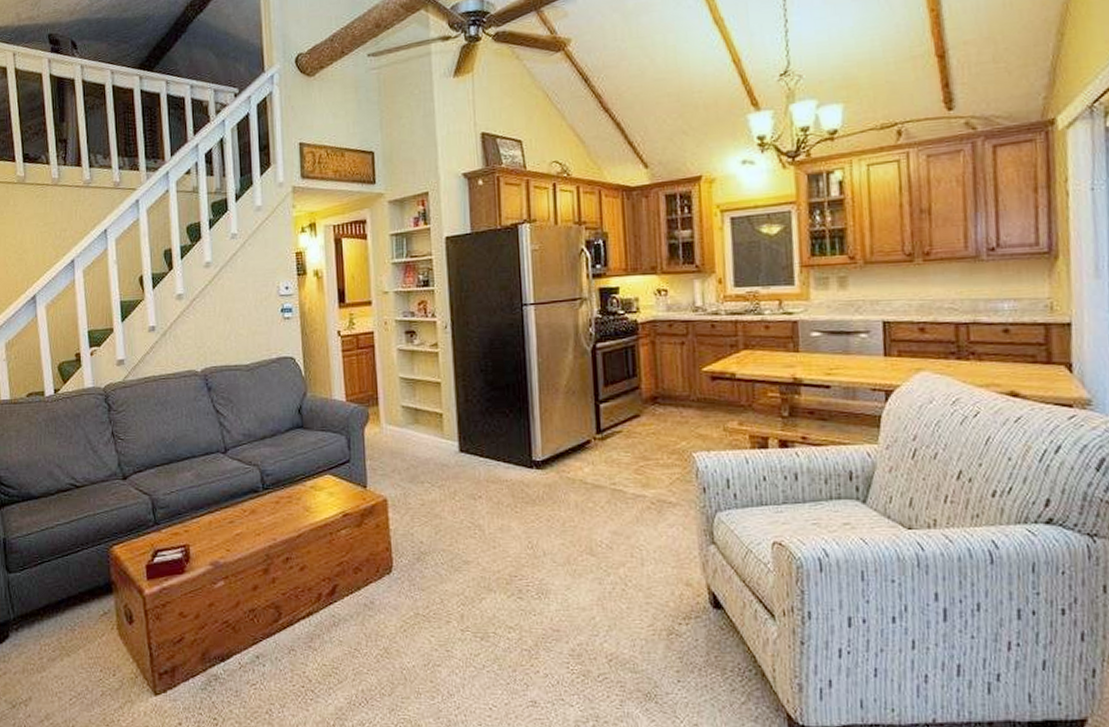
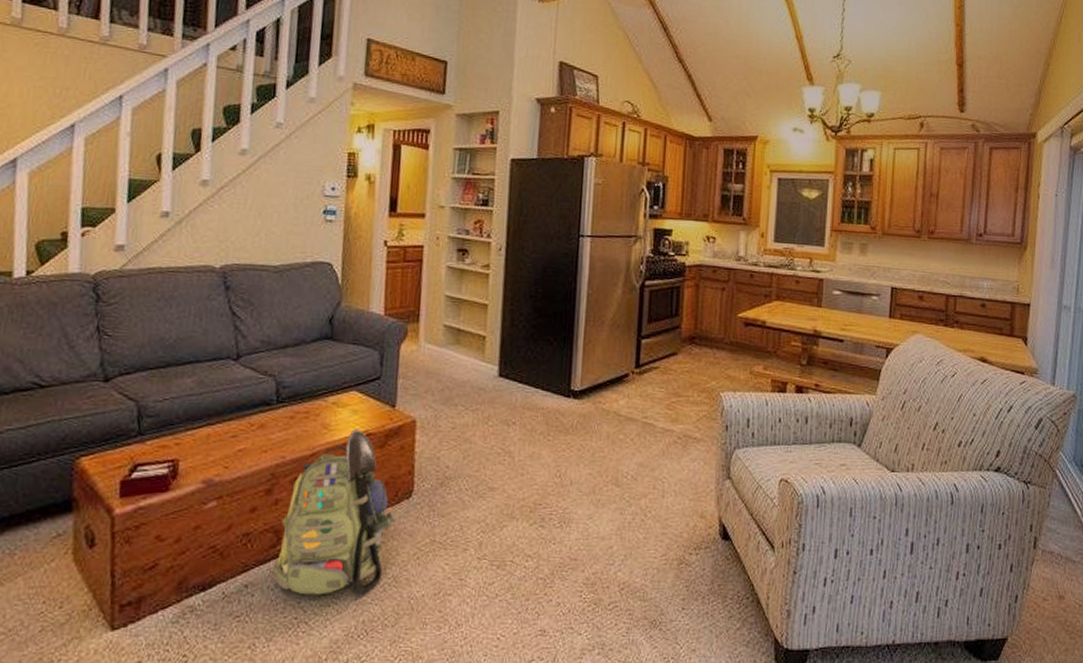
backpack: none [278,510,379,666] -> present [273,429,395,596]

